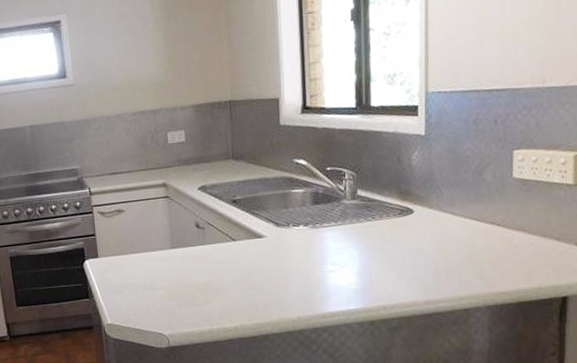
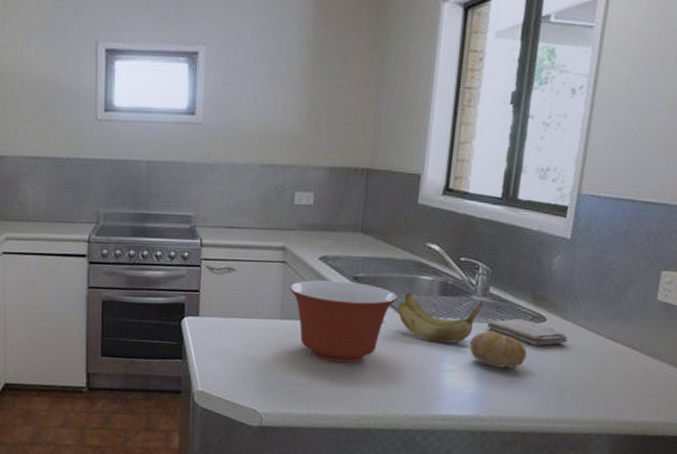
mixing bowl: none [175,205,276,280] -> present [289,280,399,363]
banana: none [276,204,354,248] -> present [398,293,483,344]
fruit: none [346,230,401,262] -> present [469,331,528,370]
washcloth: none [359,214,436,237] -> present [486,318,568,346]

